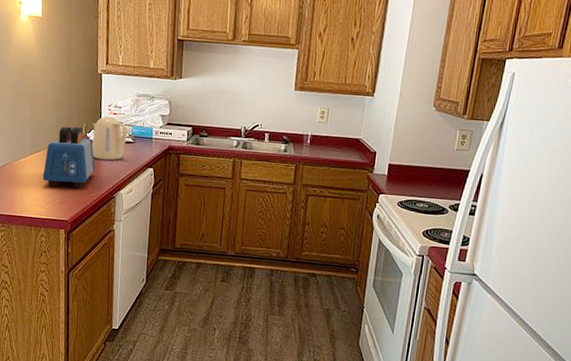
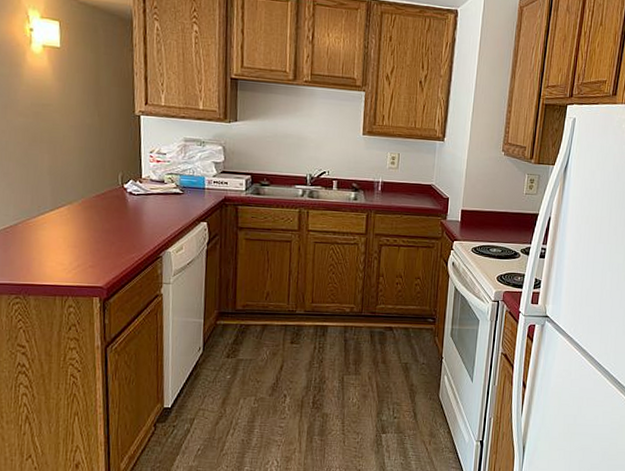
toaster: present [42,126,96,188] -> none [68,176,136,248]
kettle: present [92,116,128,161] -> none [130,164,175,215]

